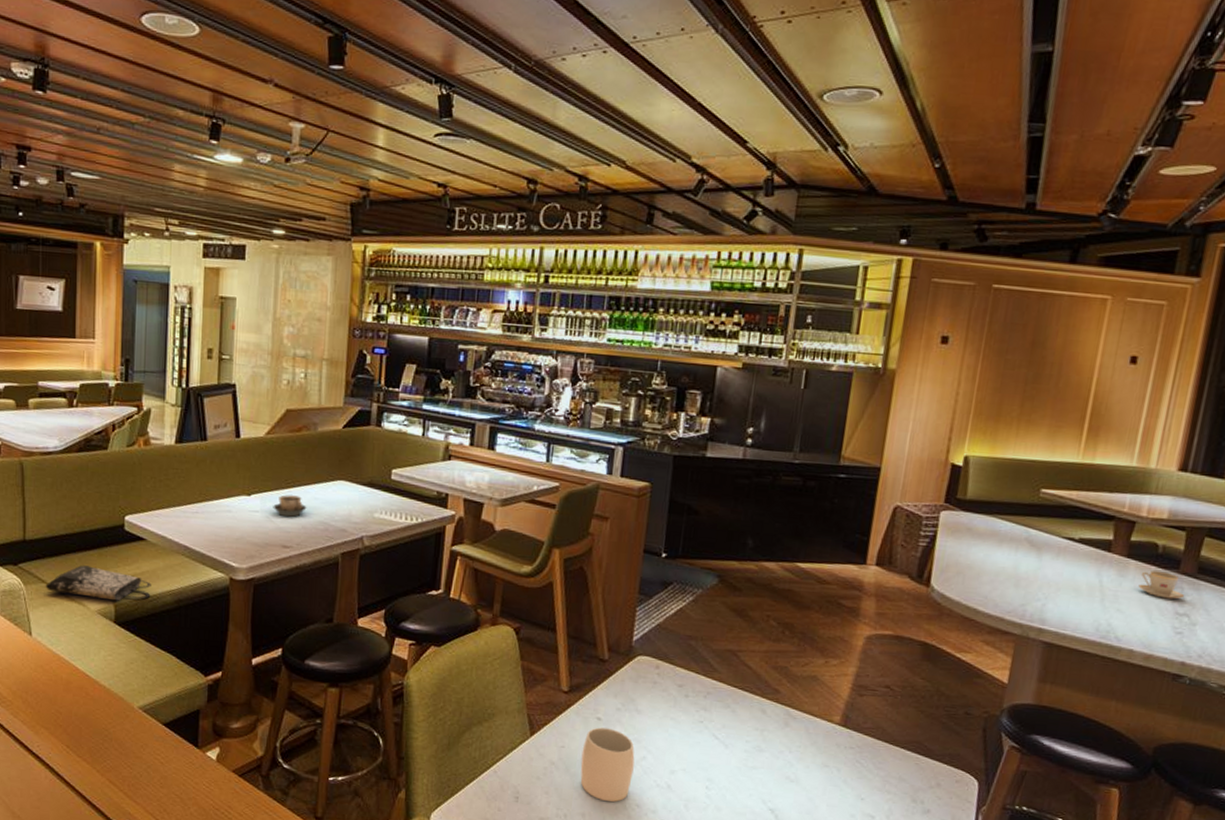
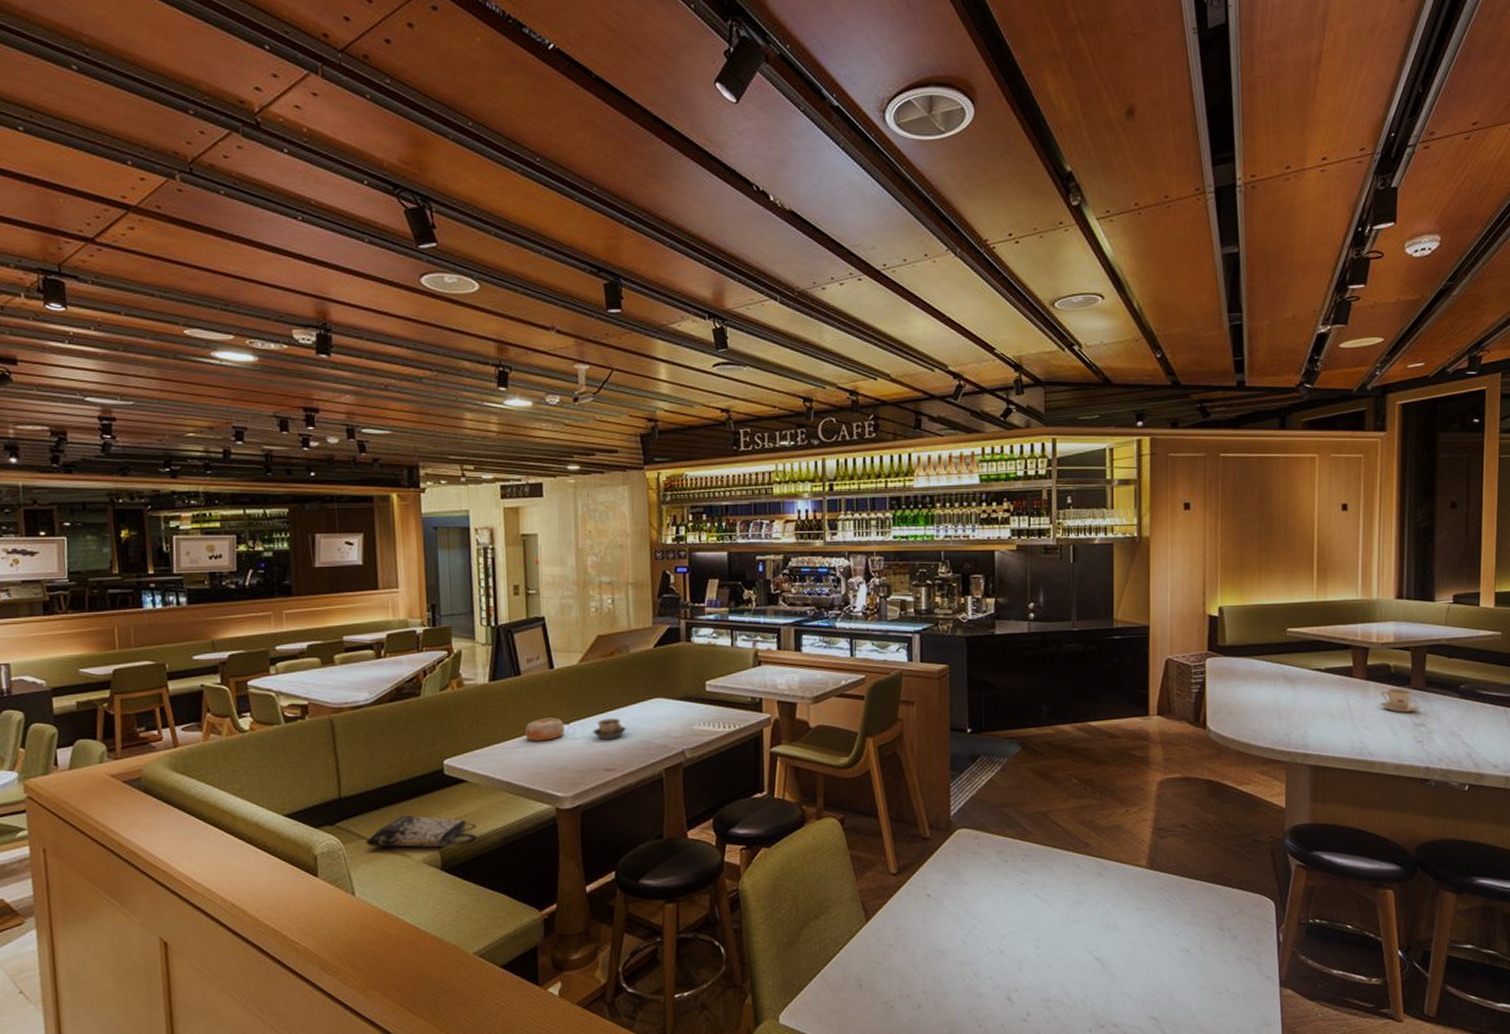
pastry: none [205,486,246,510] -> present [524,717,565,741]
mug: present [580,727,635,803] -> none [916,903,967,976]

